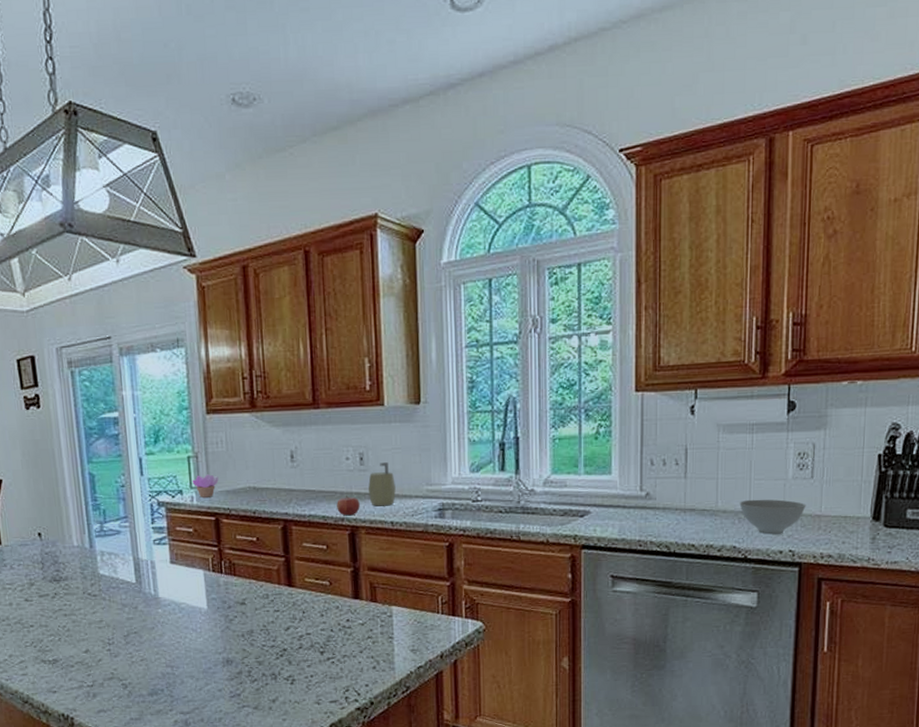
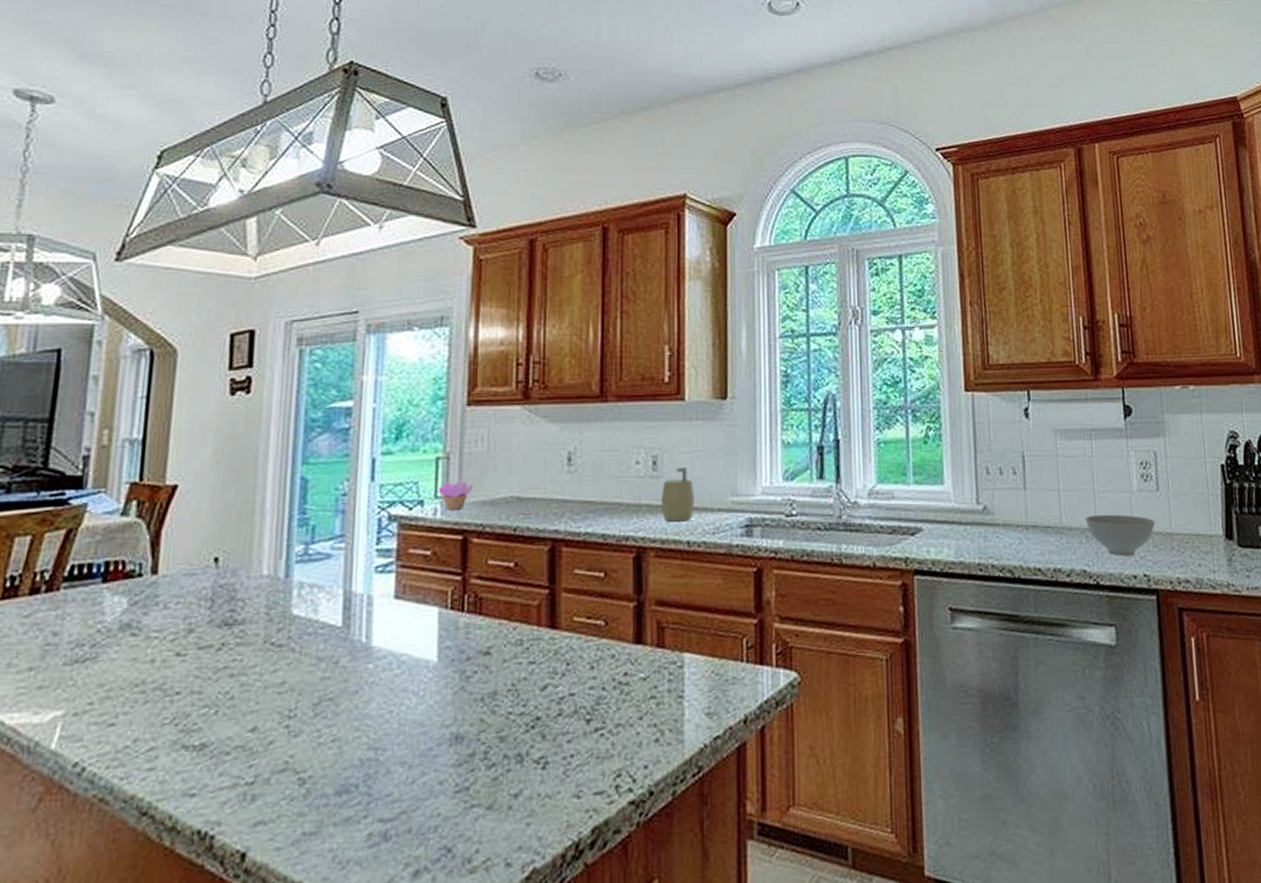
fruit: present [337,495,360,516] -> none [621,508,650,534]

